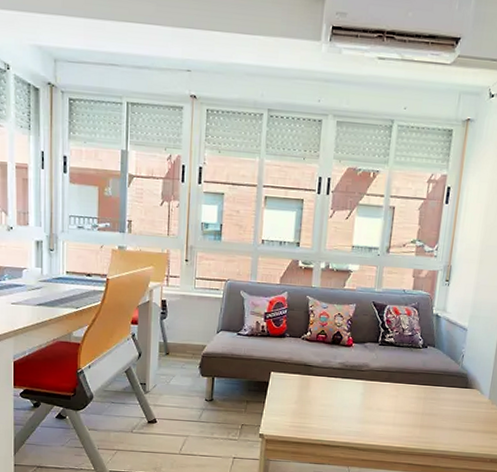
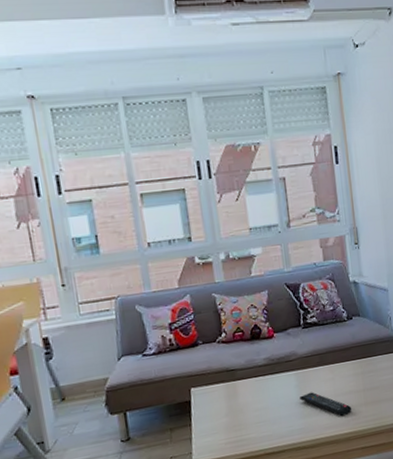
remote control: none [363,402,408,432] -> present [300,392,352,417]

